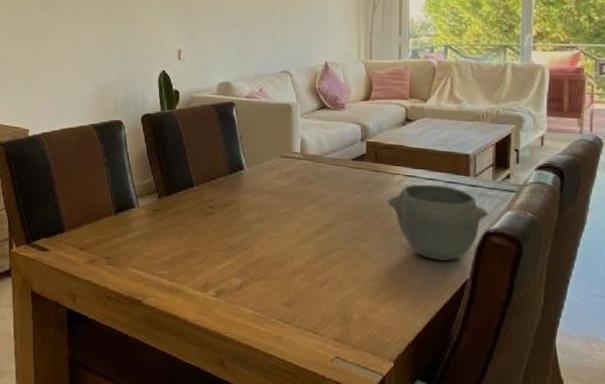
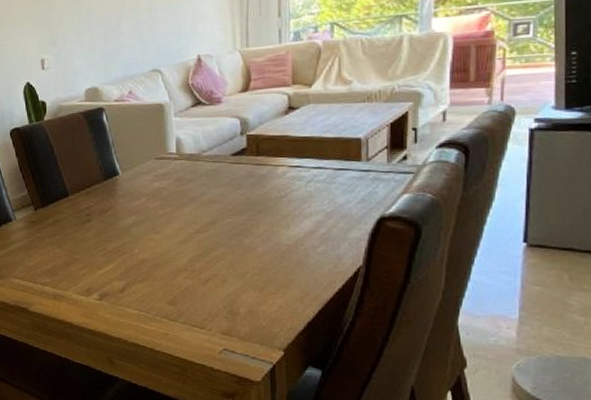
bowl: present [387,184,488,261] -> none [271,173,383,250]

